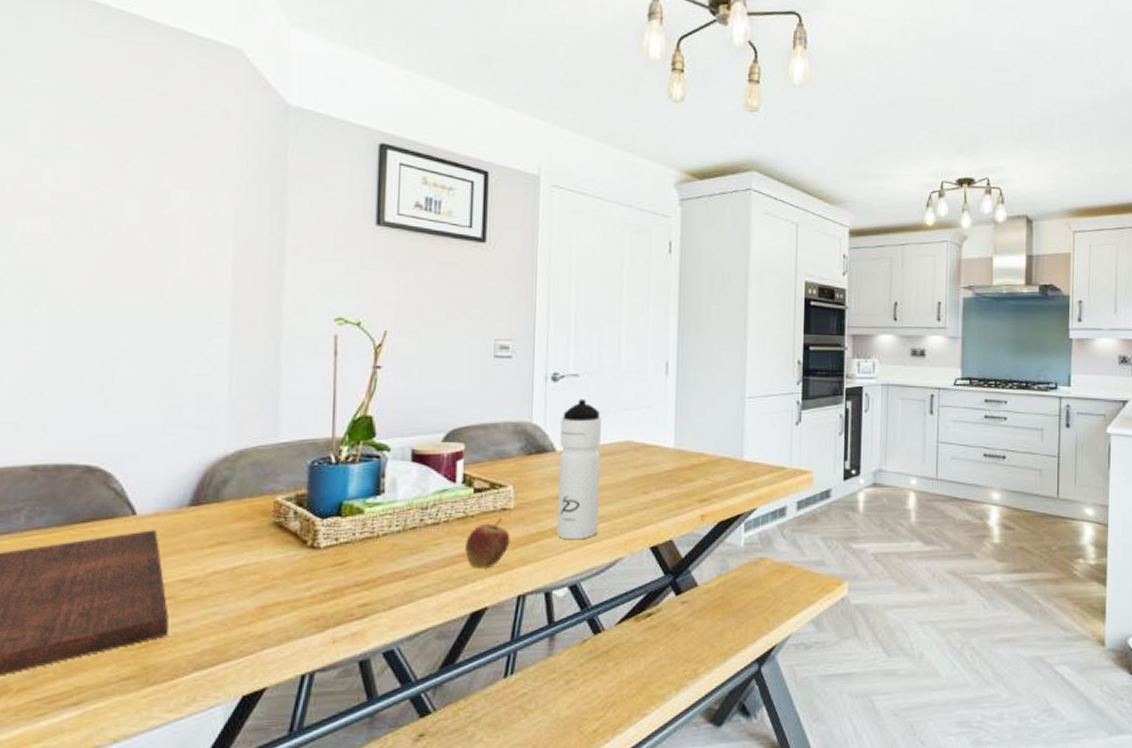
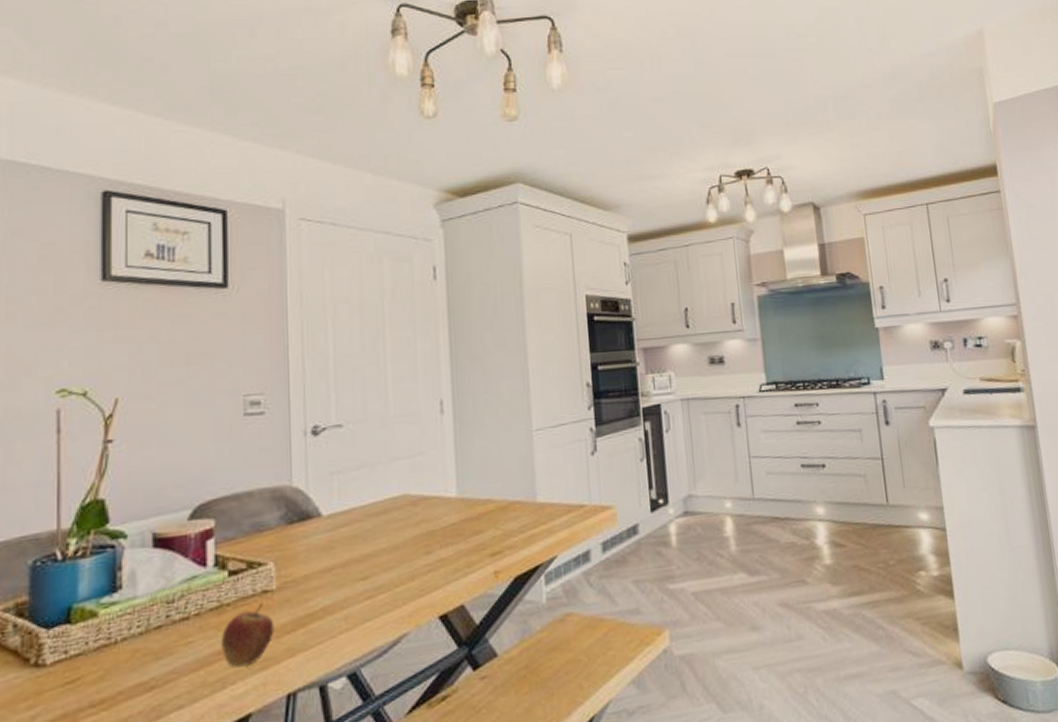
water bottle: present [557,399,602,540] -> none [325,452,376,620]

